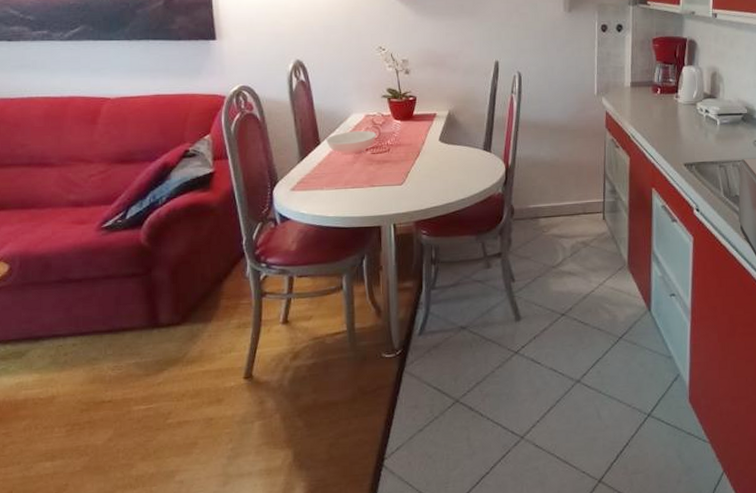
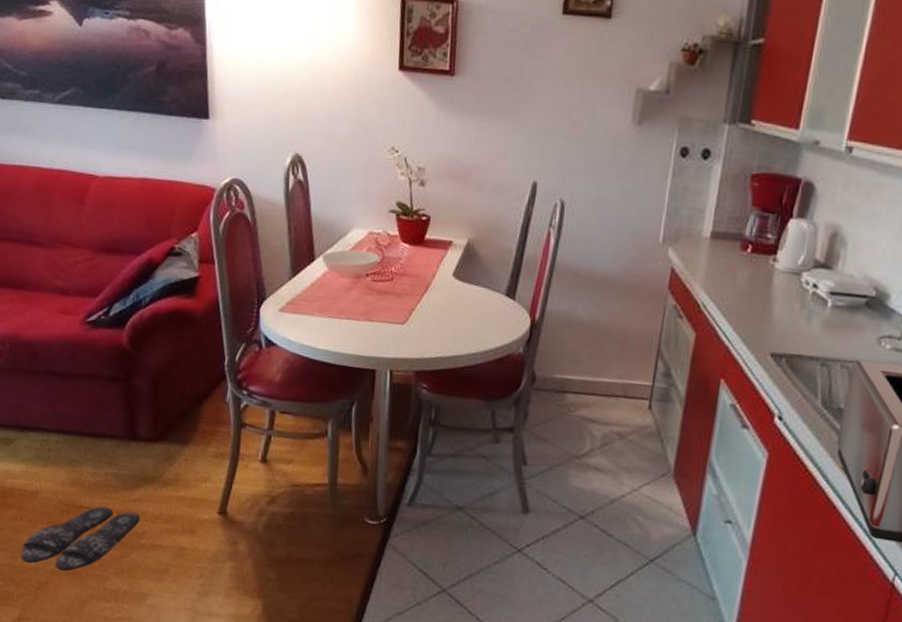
slippers: none [37,396,165,470] -> present [21,506,140,571]

